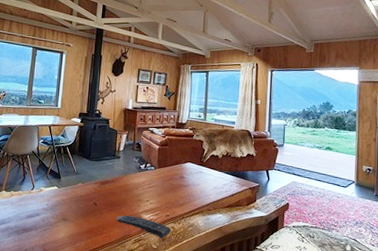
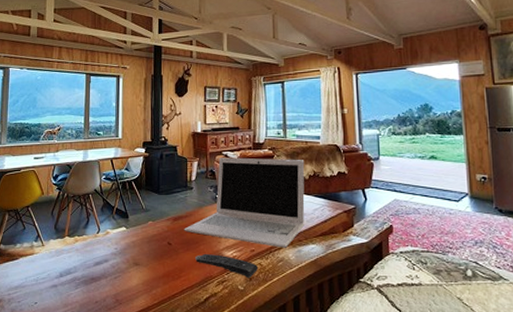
laptop: none [109,133,220,215] -> present [184,157,305,248]

